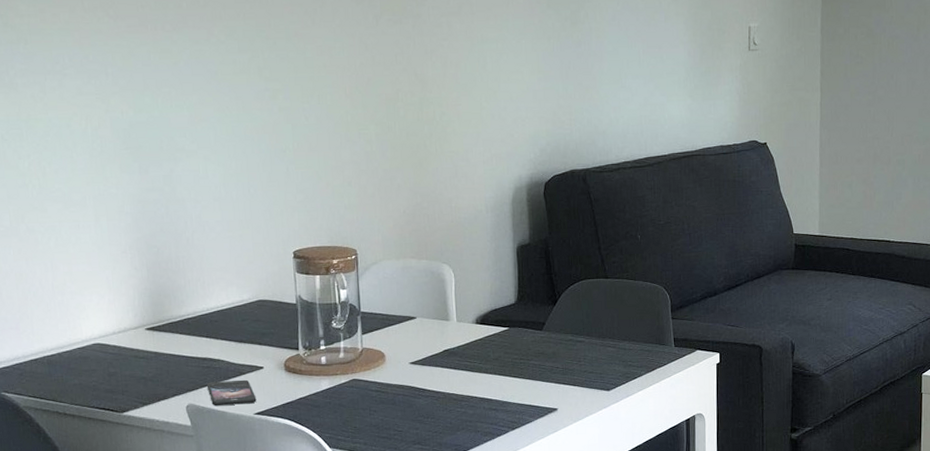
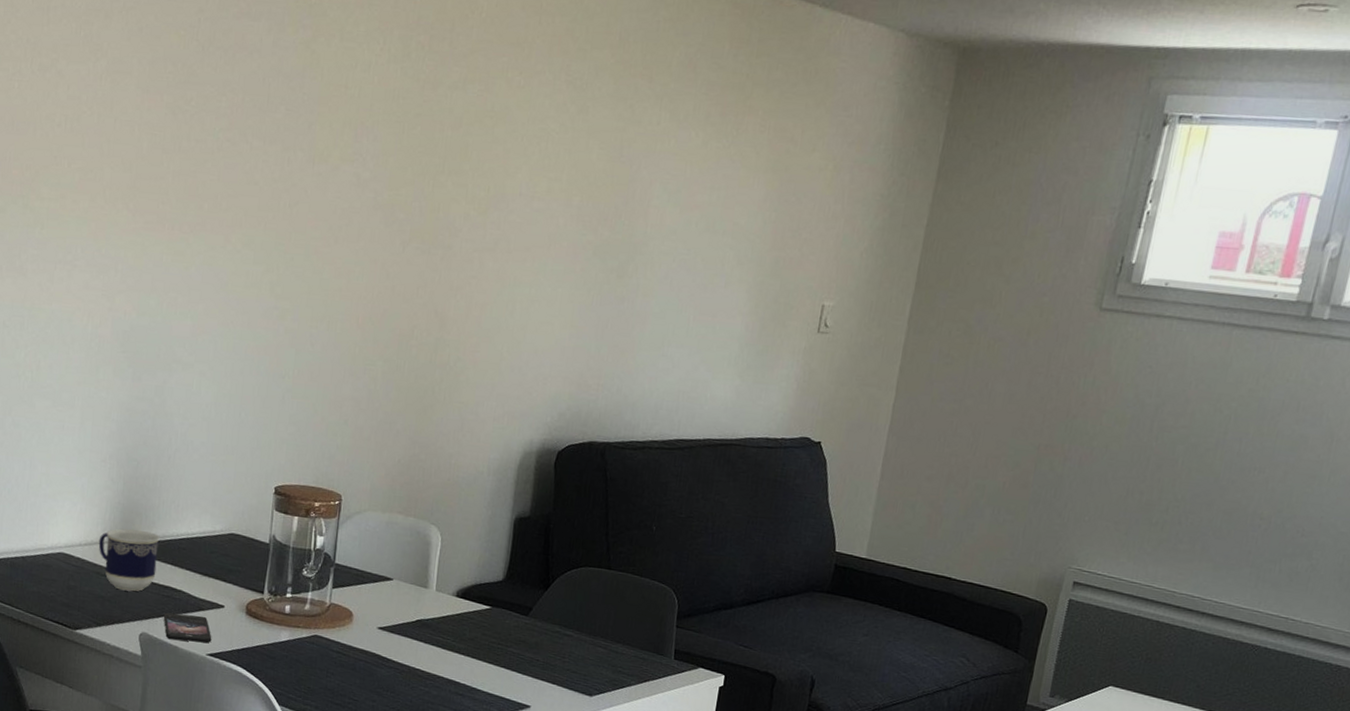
cup: none [131,311,193,369] -> present [98,529,160,592]

